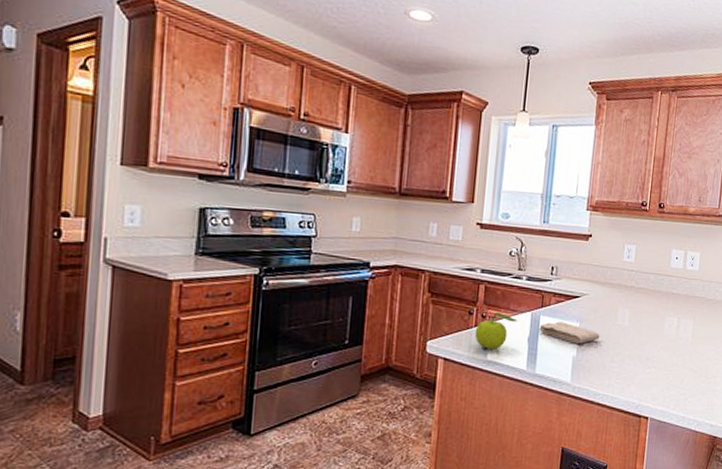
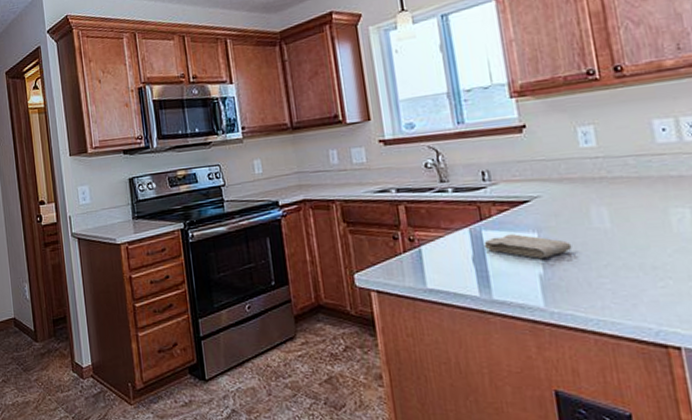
fruit: present [475,313,518,349] -> none [405,234,454,276]

